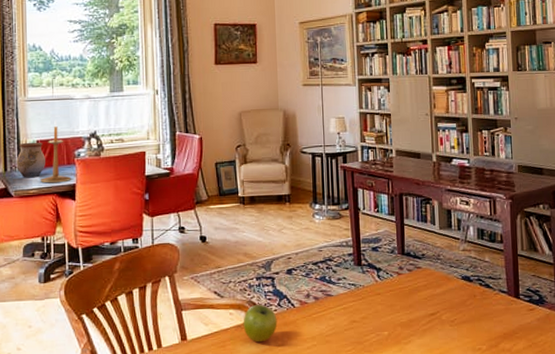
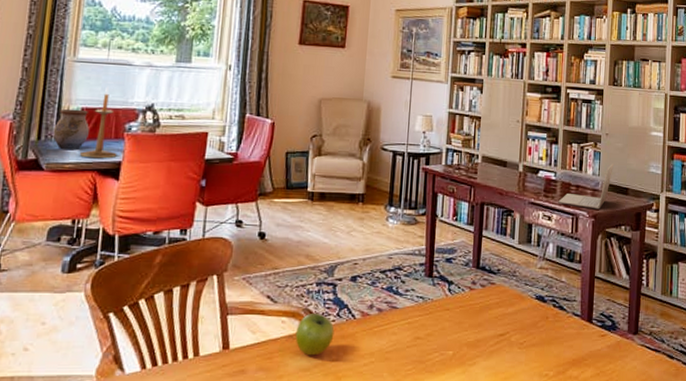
laptop: none [474,145,526,191] -> present [558,163,614,210]

